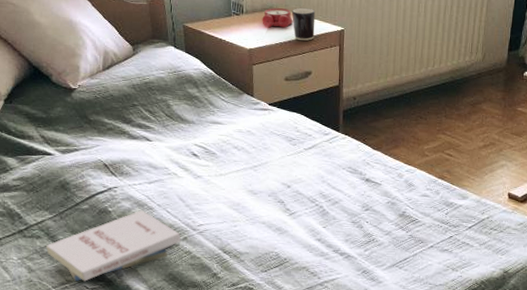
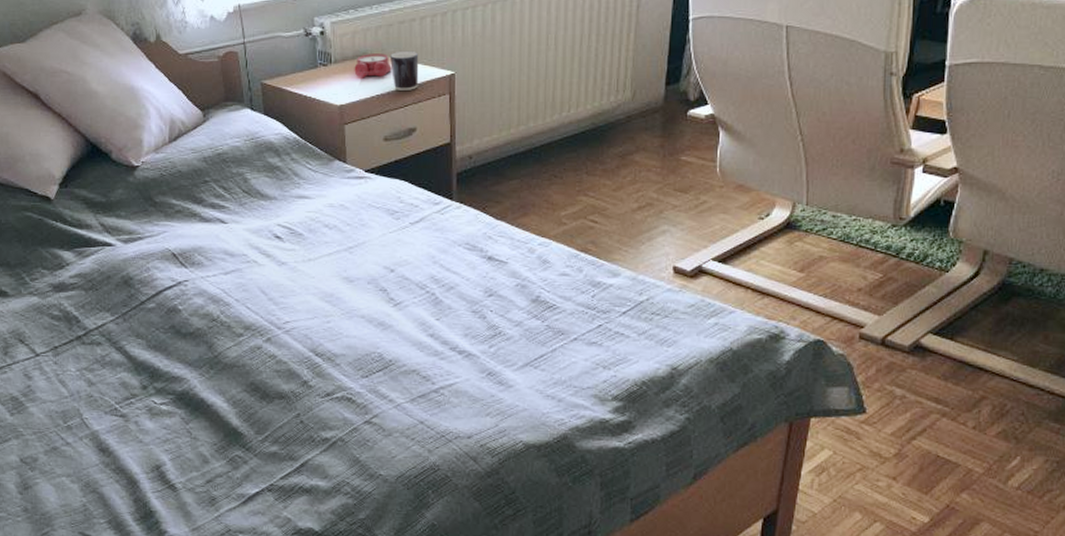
books: present [46,210,182,282] -> none [108,307,265,396]

